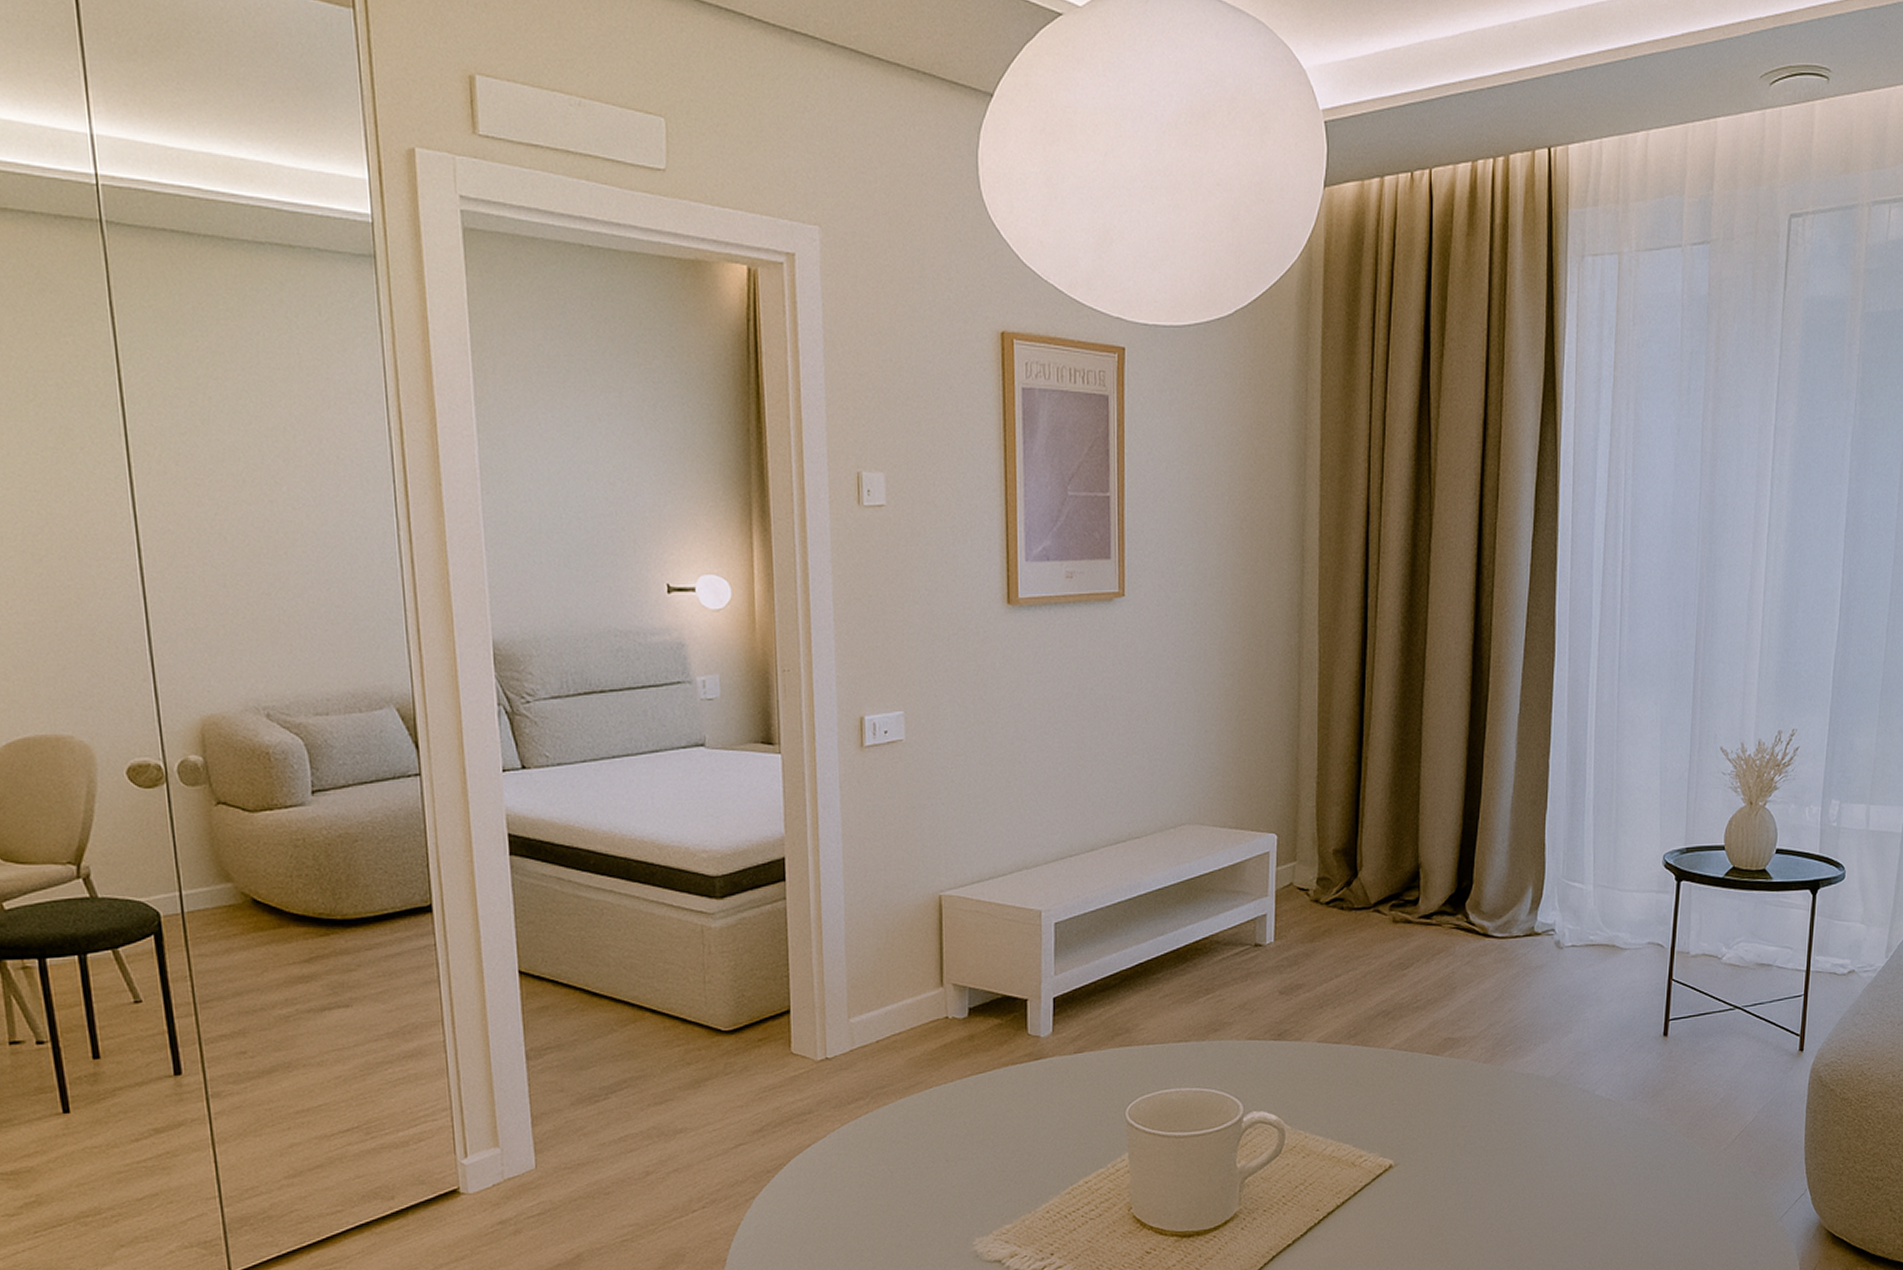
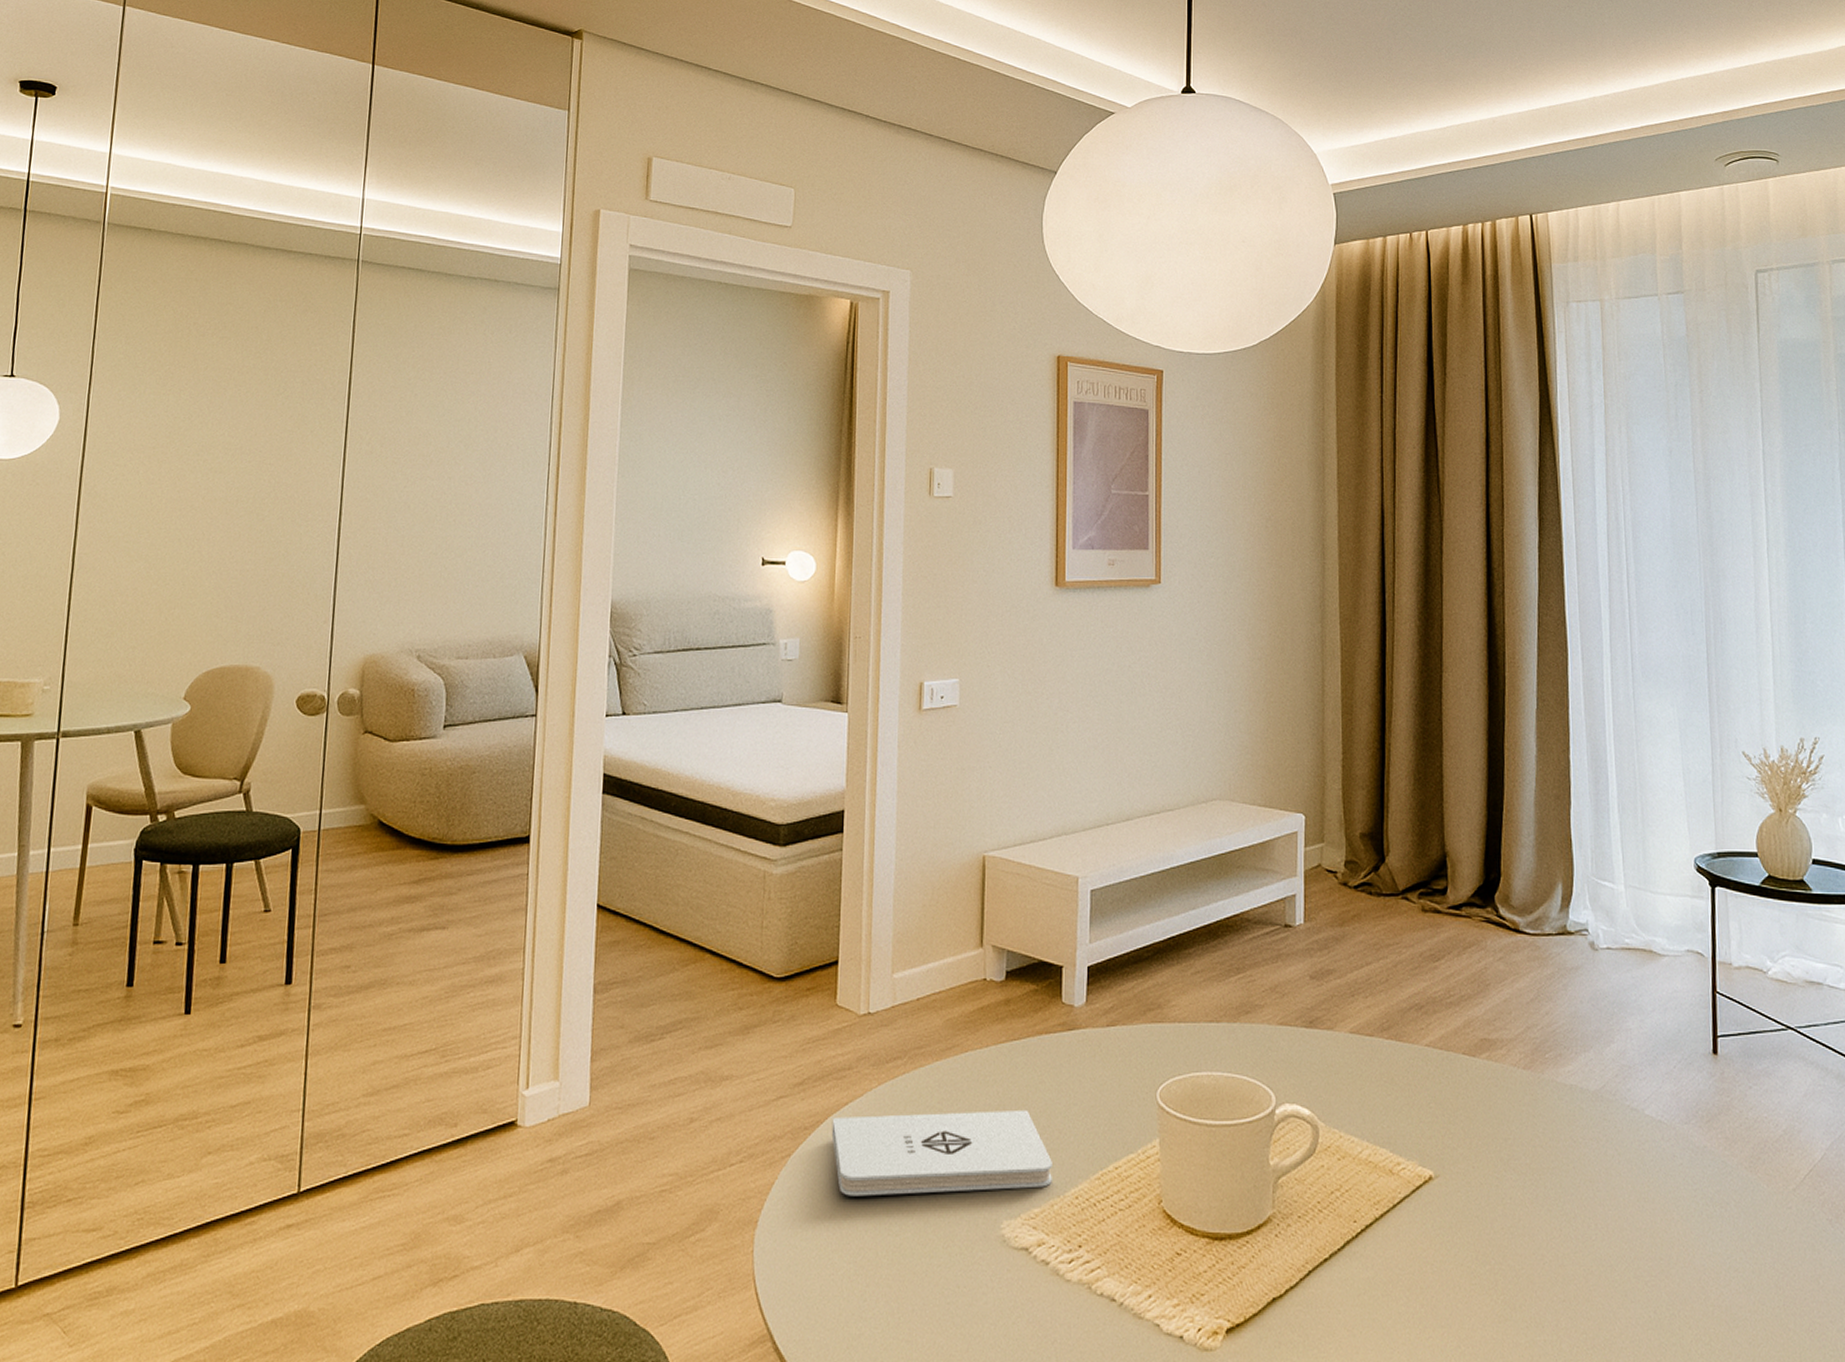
notepad: none [795,1137,1023,1230] -> present [831,1109,1052,1197]

